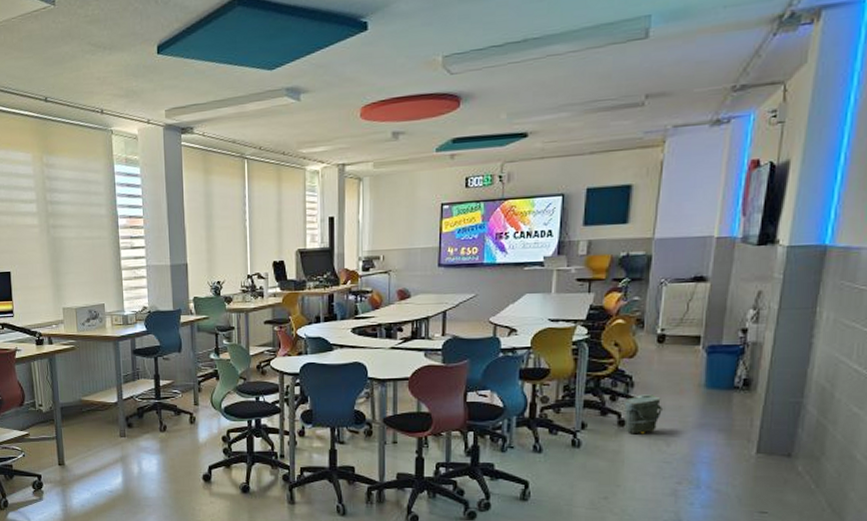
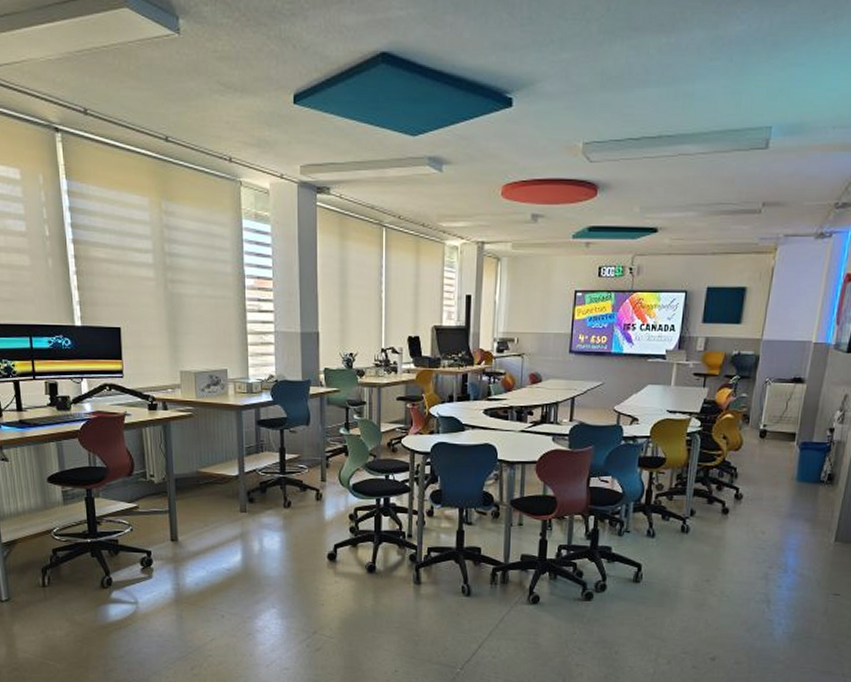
bag: present [623,394,662,435] -> none [727,485,760,522]

